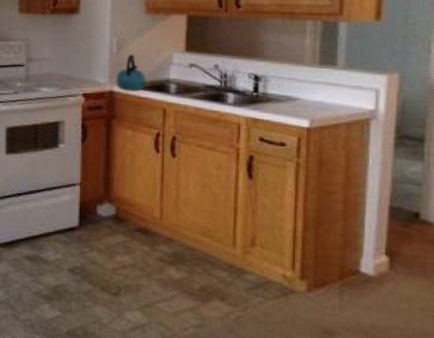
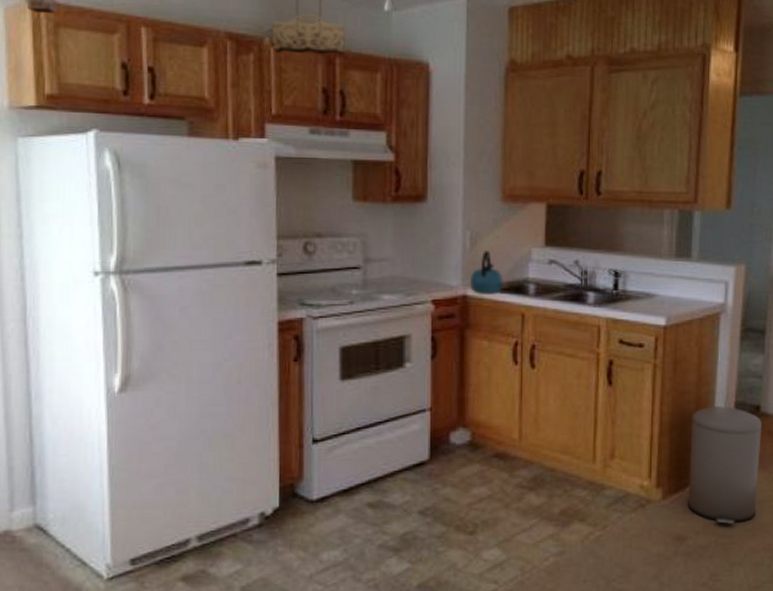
pedal bin: none [336,208,423,328] -> present [688,406,763,524]

